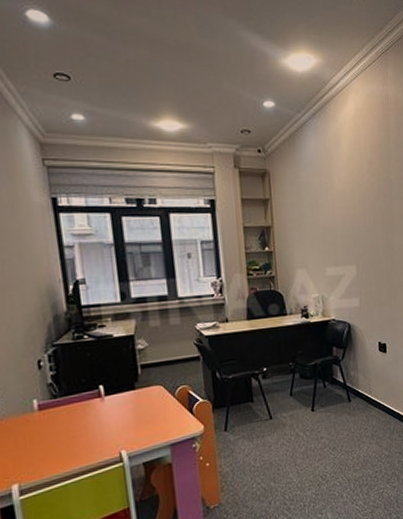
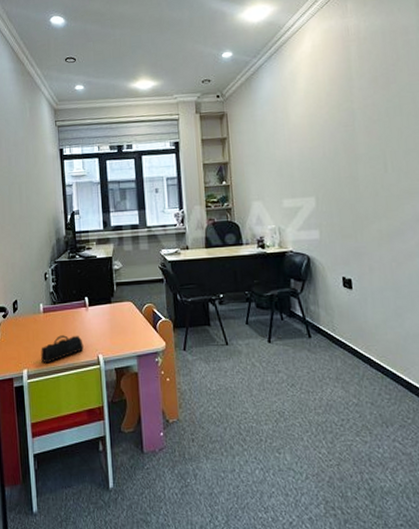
pencil case: none [37,433,100,472] -> present [41,335,84,364]

